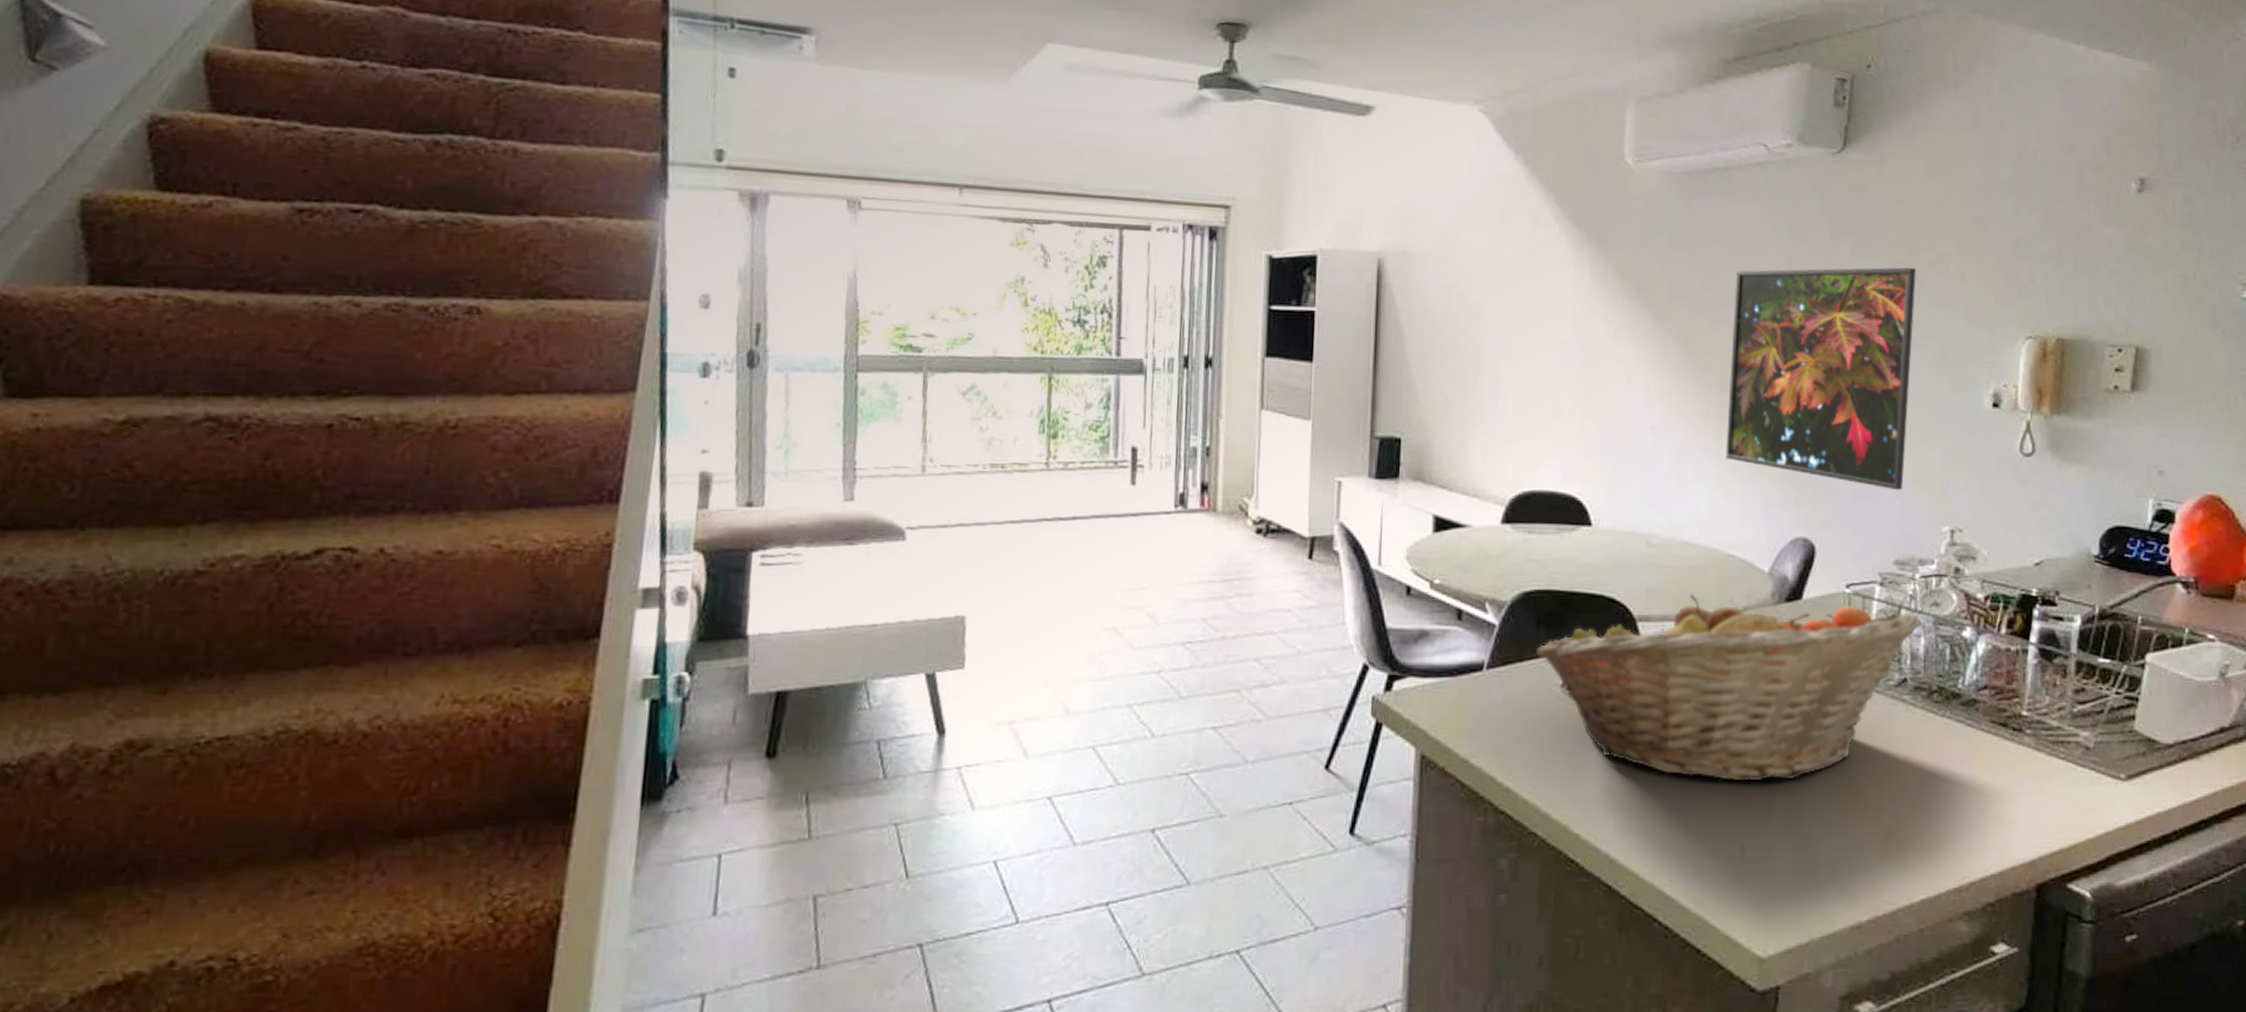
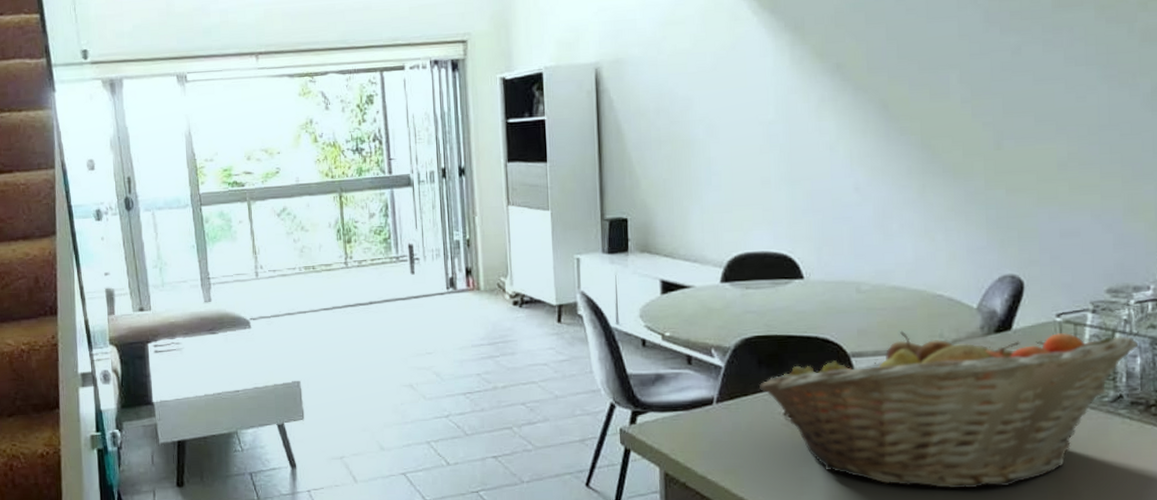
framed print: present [1726,267,1916,491] -> none [929,10,1126,225]

